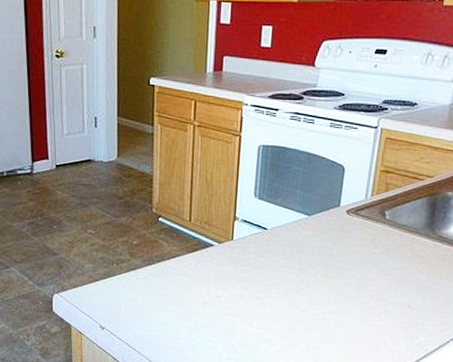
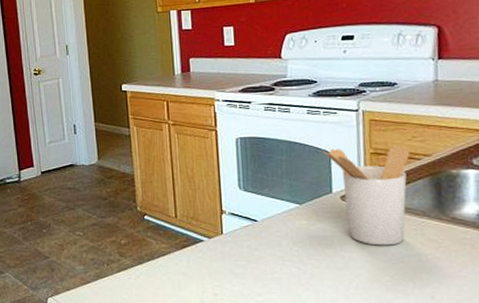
utensil holder: none [337,164,416,259] -> present [321,145,410,246]

